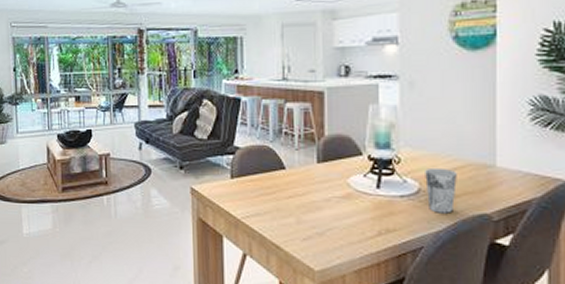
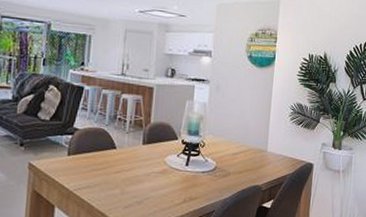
cup: present [425,167,457,214] -> none [220,151,242,185]

